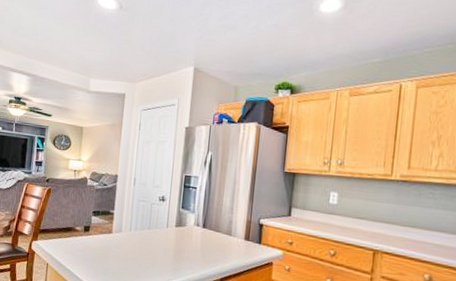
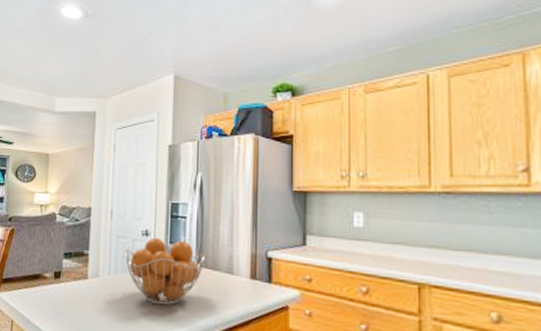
fruit basket: none [144,202,211,258] -> present [125,237,206,306]

